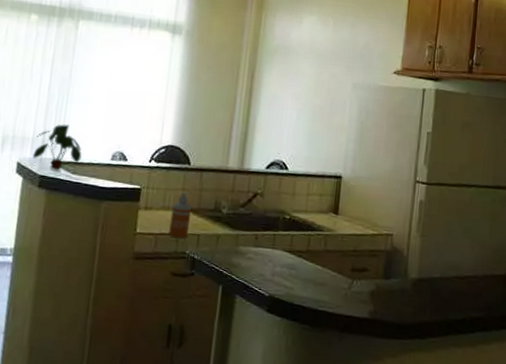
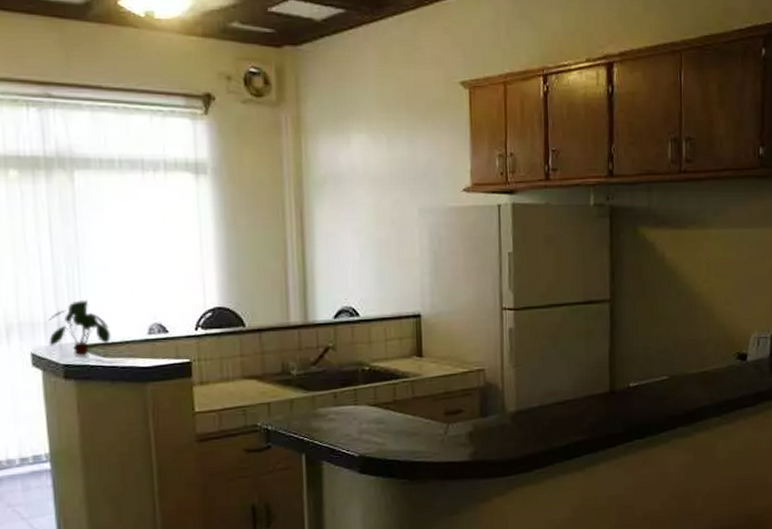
soap dispenser: present [168,192,192,240] -> none [232,358,256,413]

